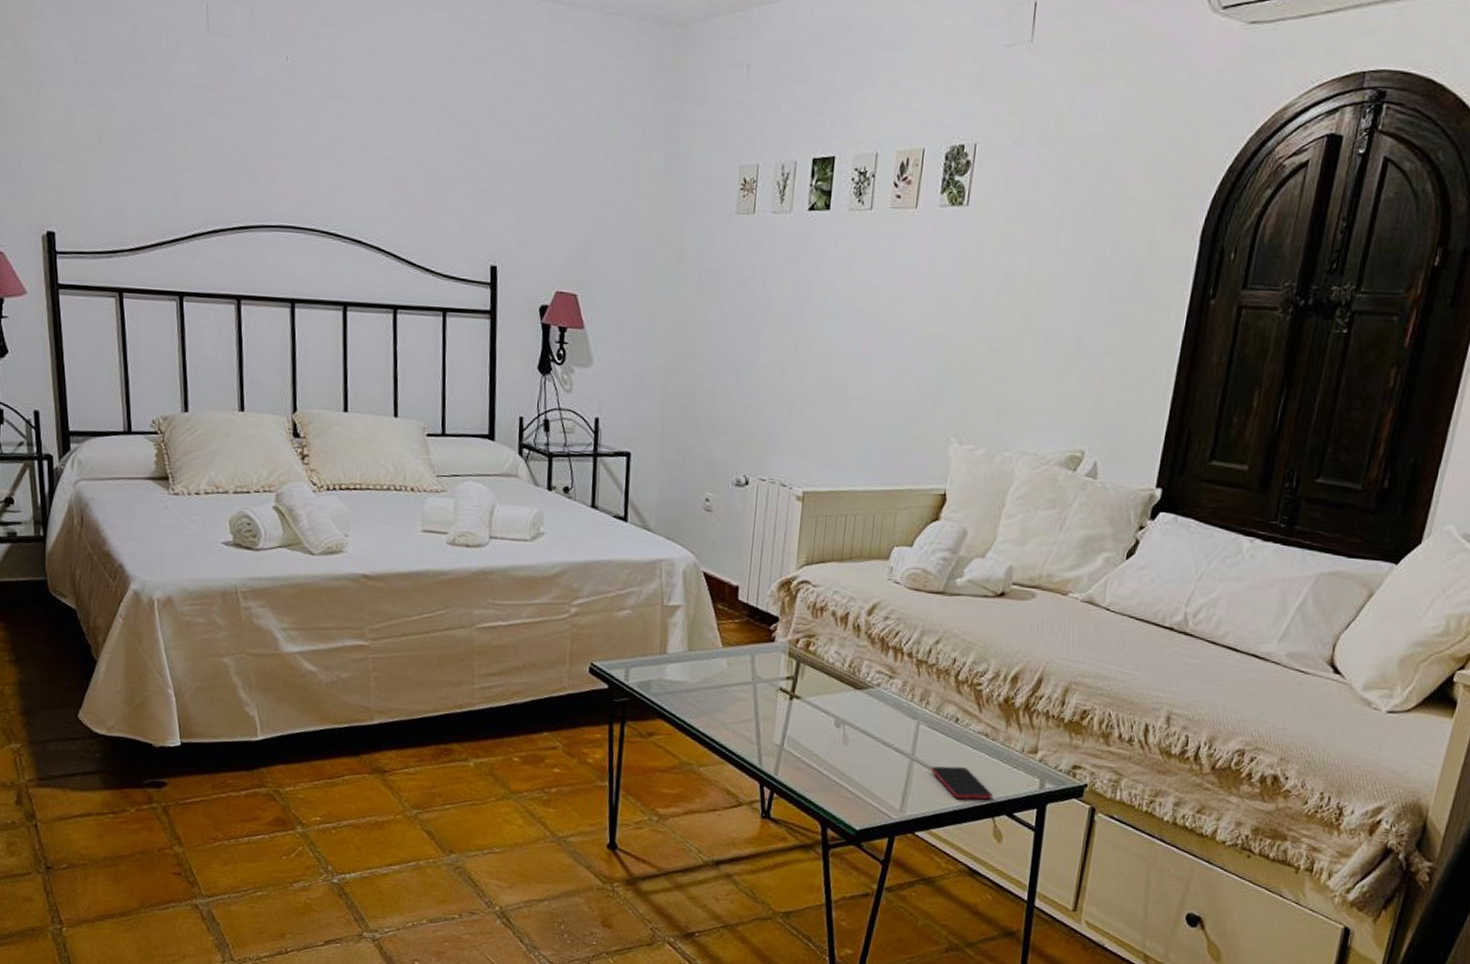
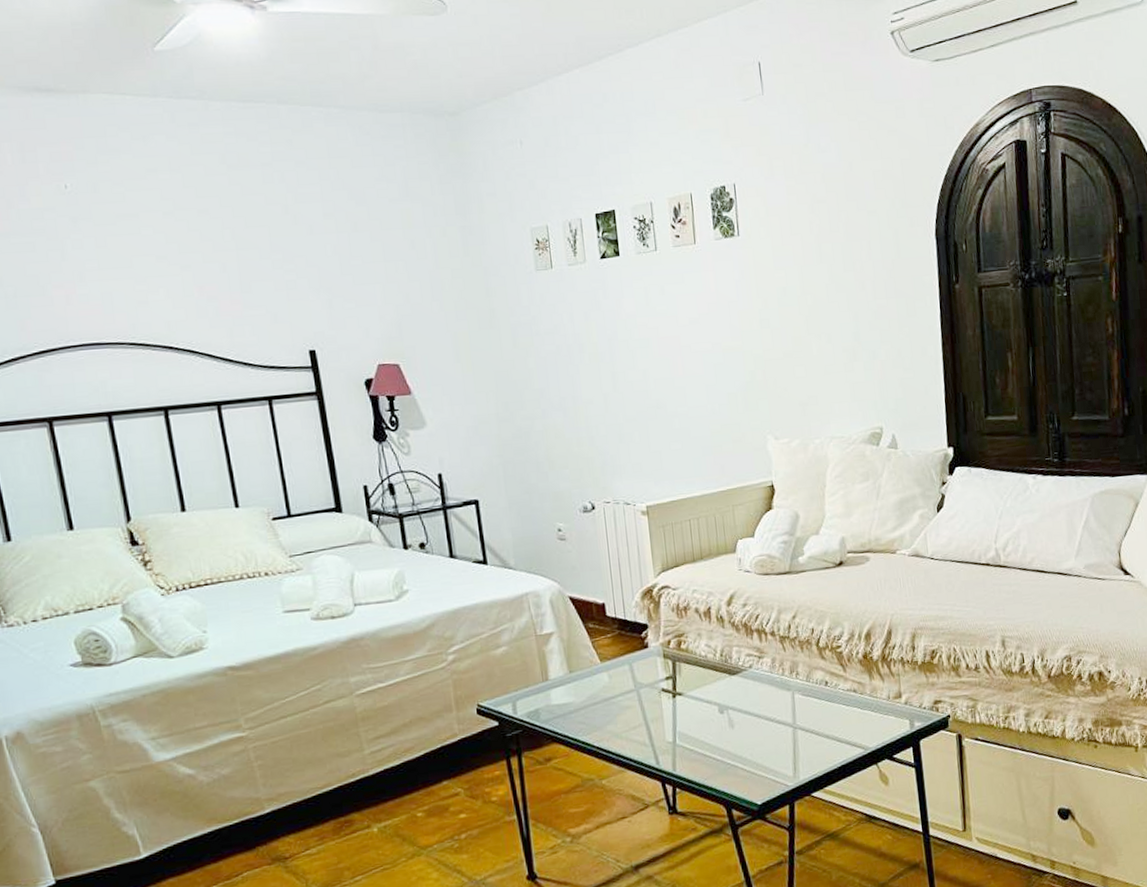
smartphone: present [931,766,992,800] -> none [813,724,872,755]

